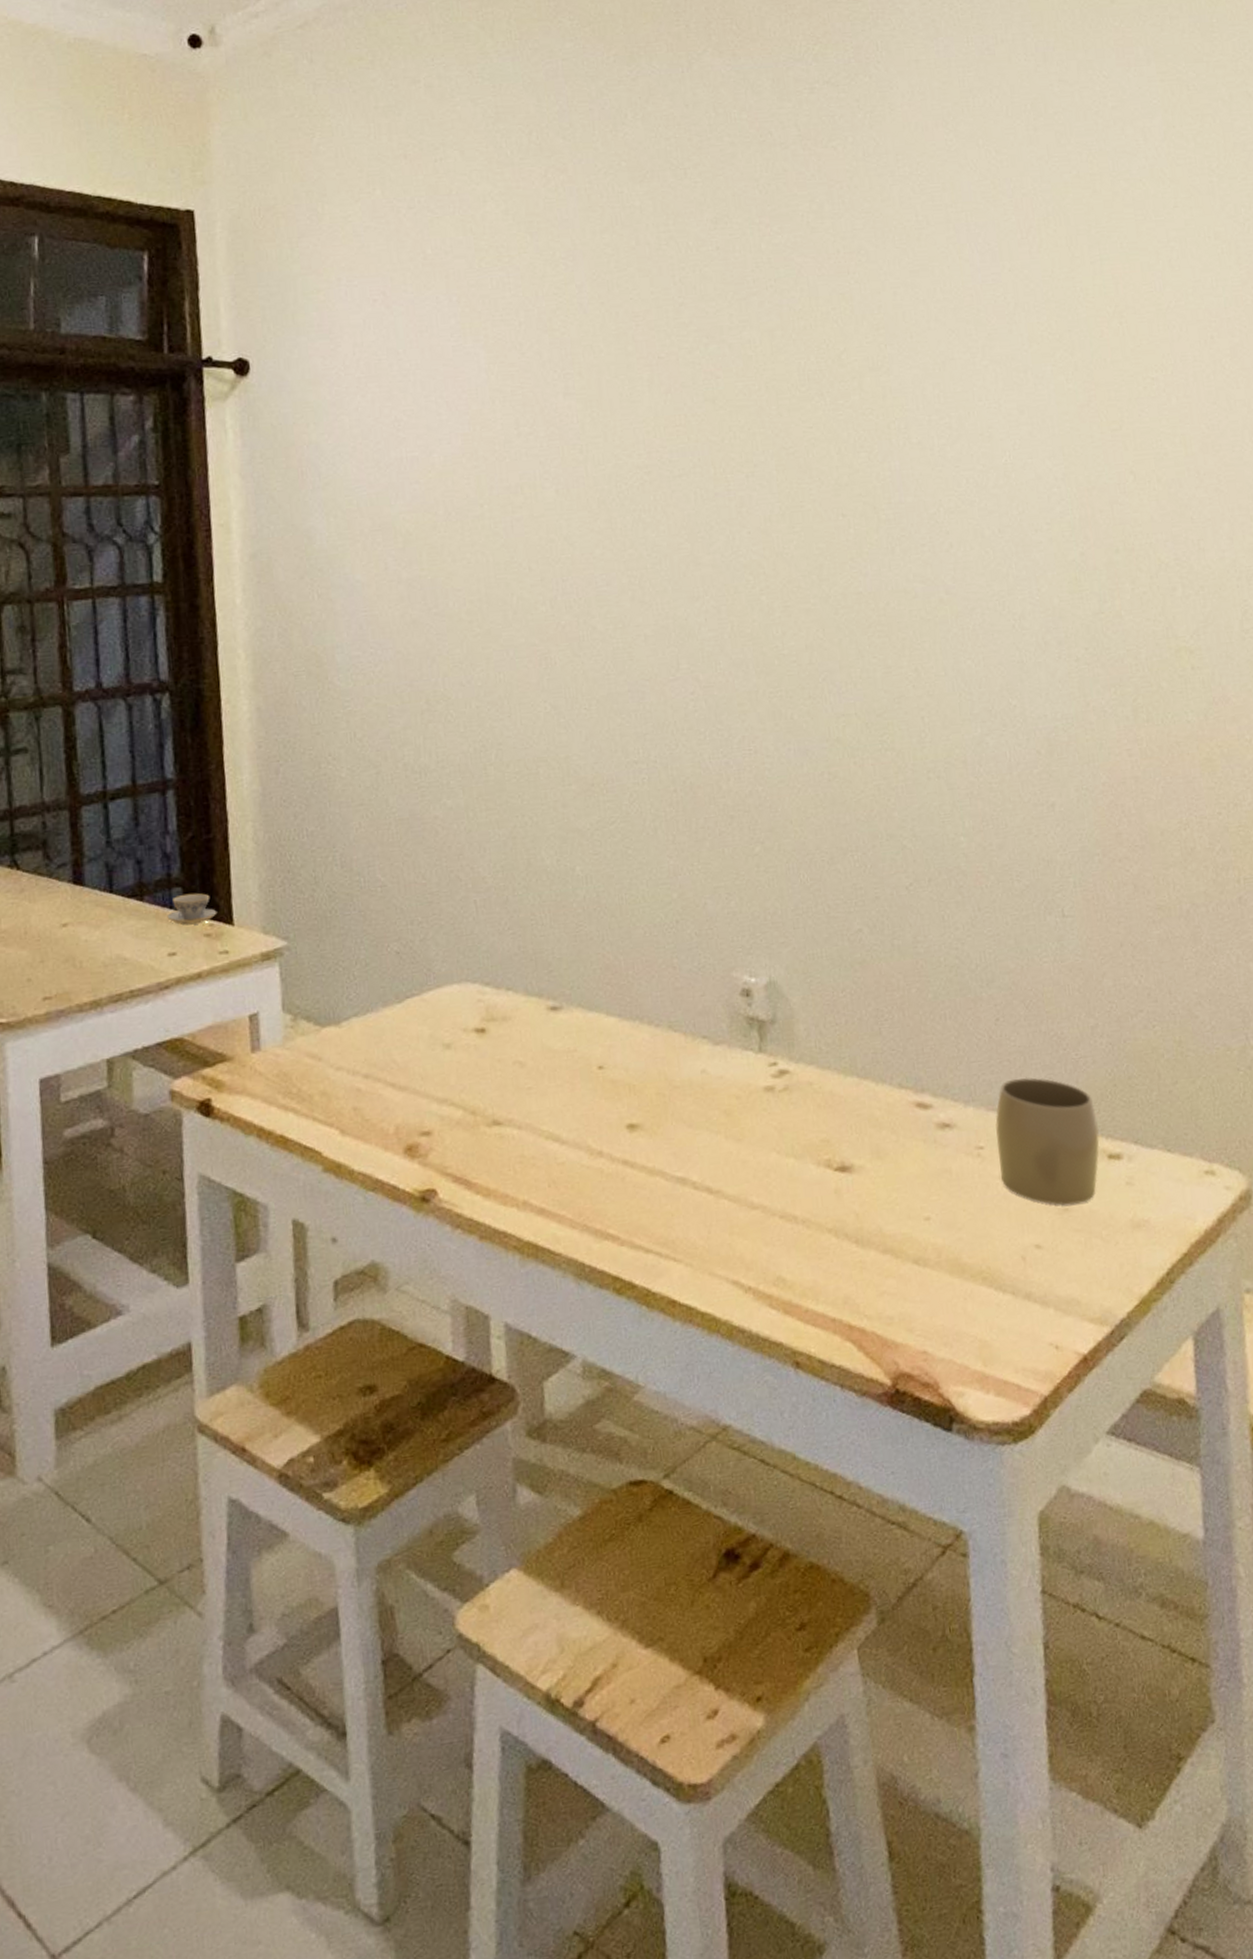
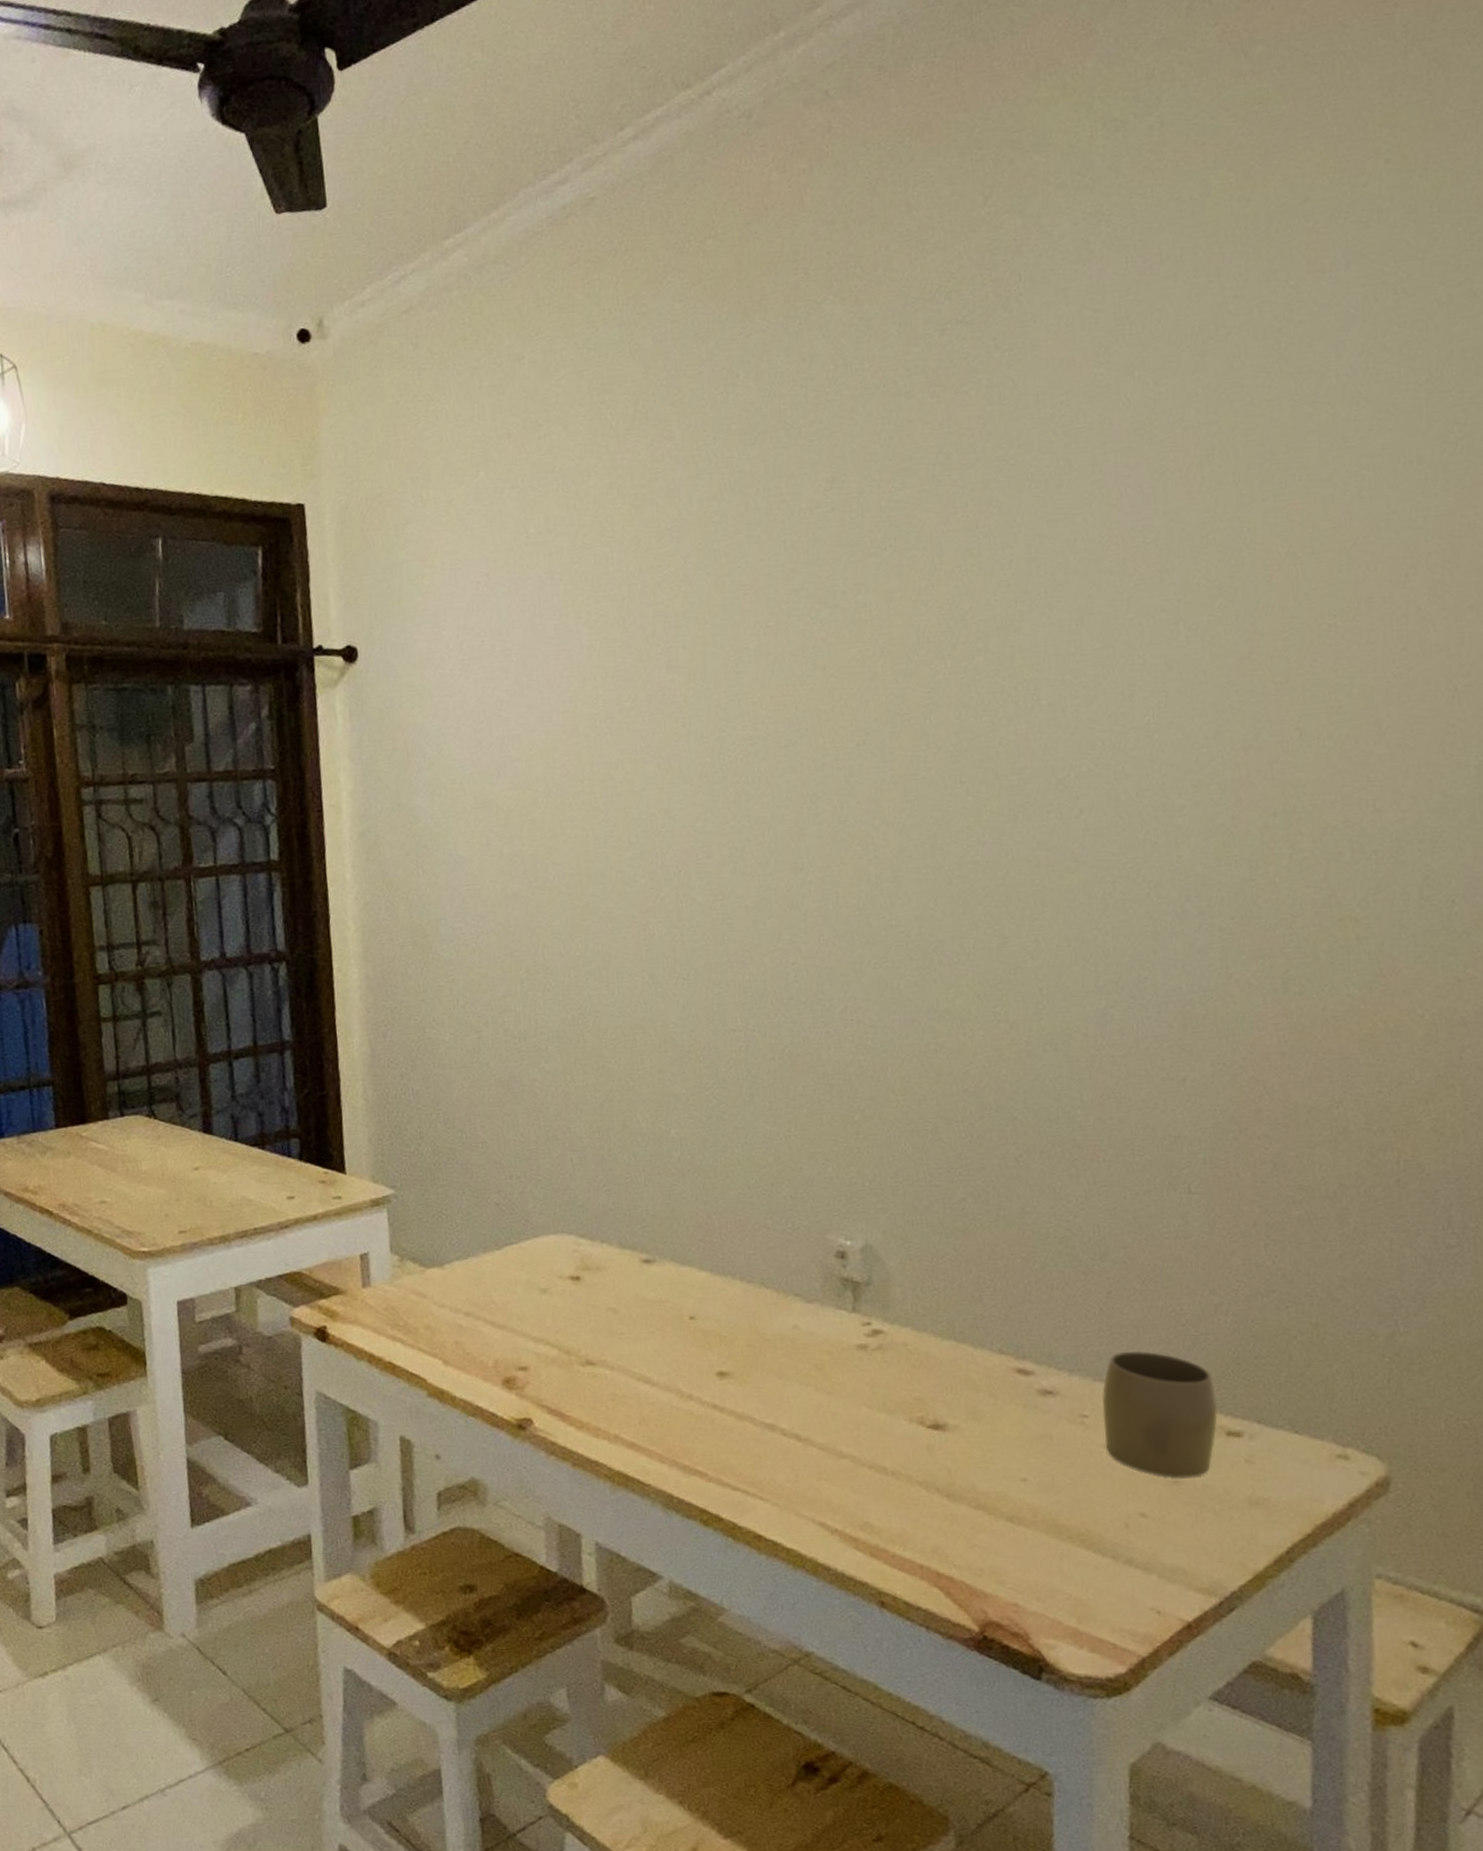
teacup: present [167,893,217,925] -> none [286,1144,331,1172]

